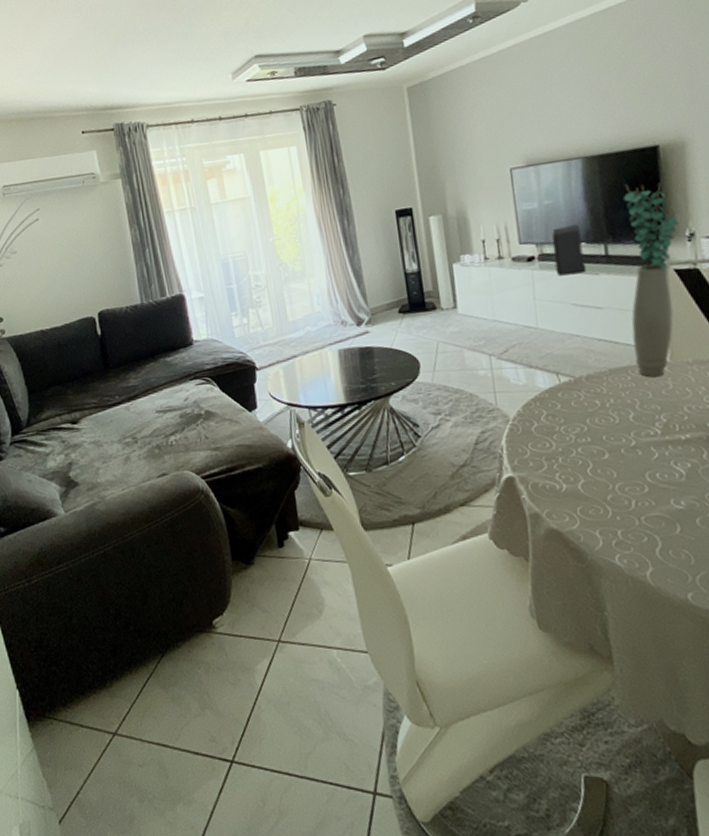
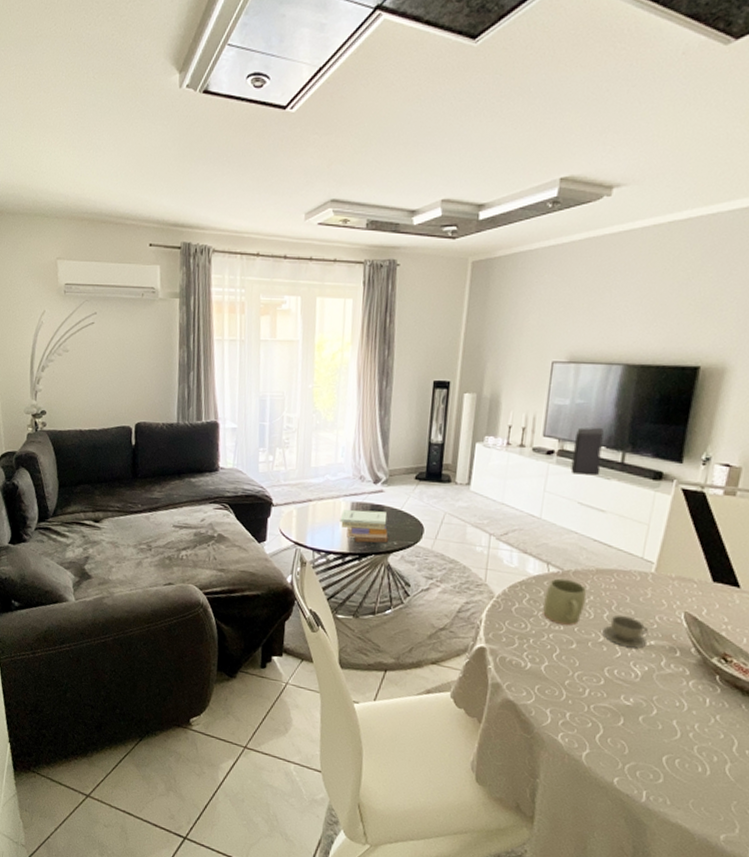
books: none [329,353,385,391] -> present [340,509,388,543]
mug: none [562,386,607,436] -> present [543,578,587,625]
vase: present [624,182,679,378] -> none [623,399,698,585]
teacup: none [632,412,683,445] -> present [602,615,648,647]

